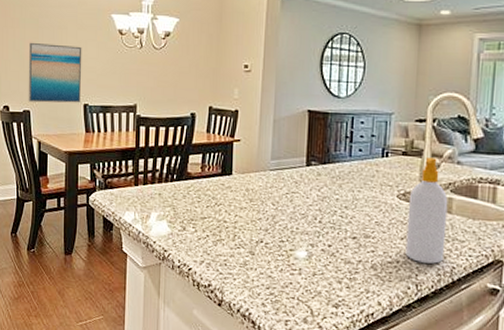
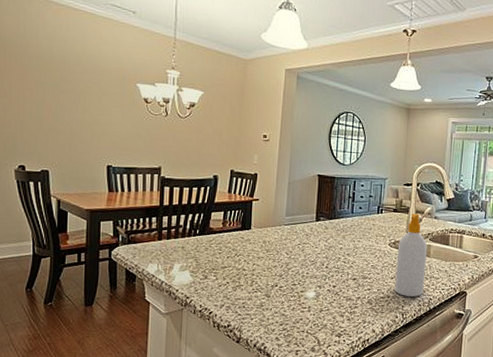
wall art: present [28,42,82,103] -> none [47,105,106,165]

